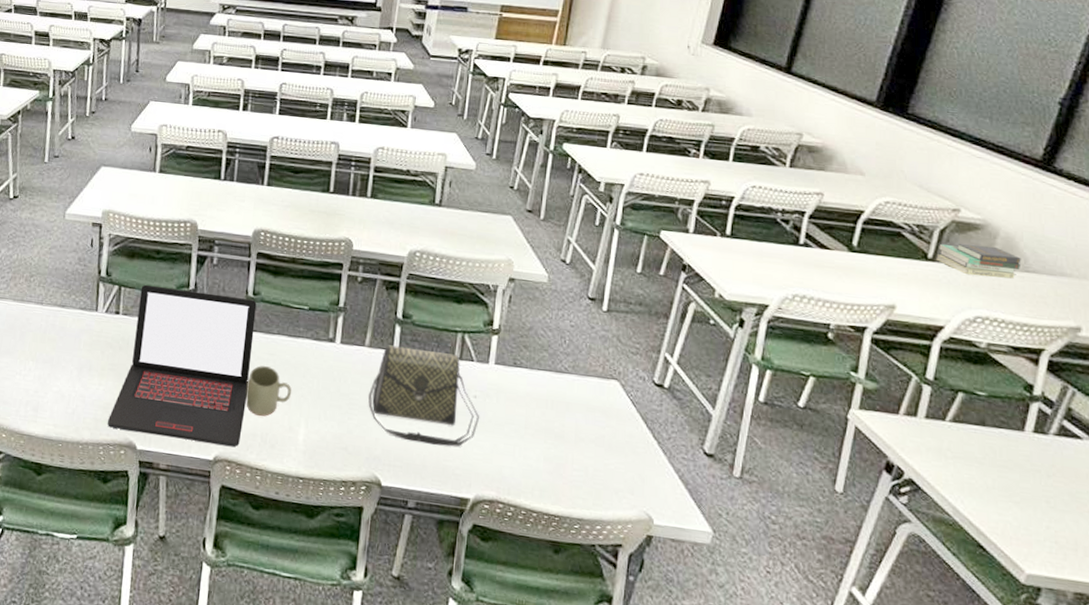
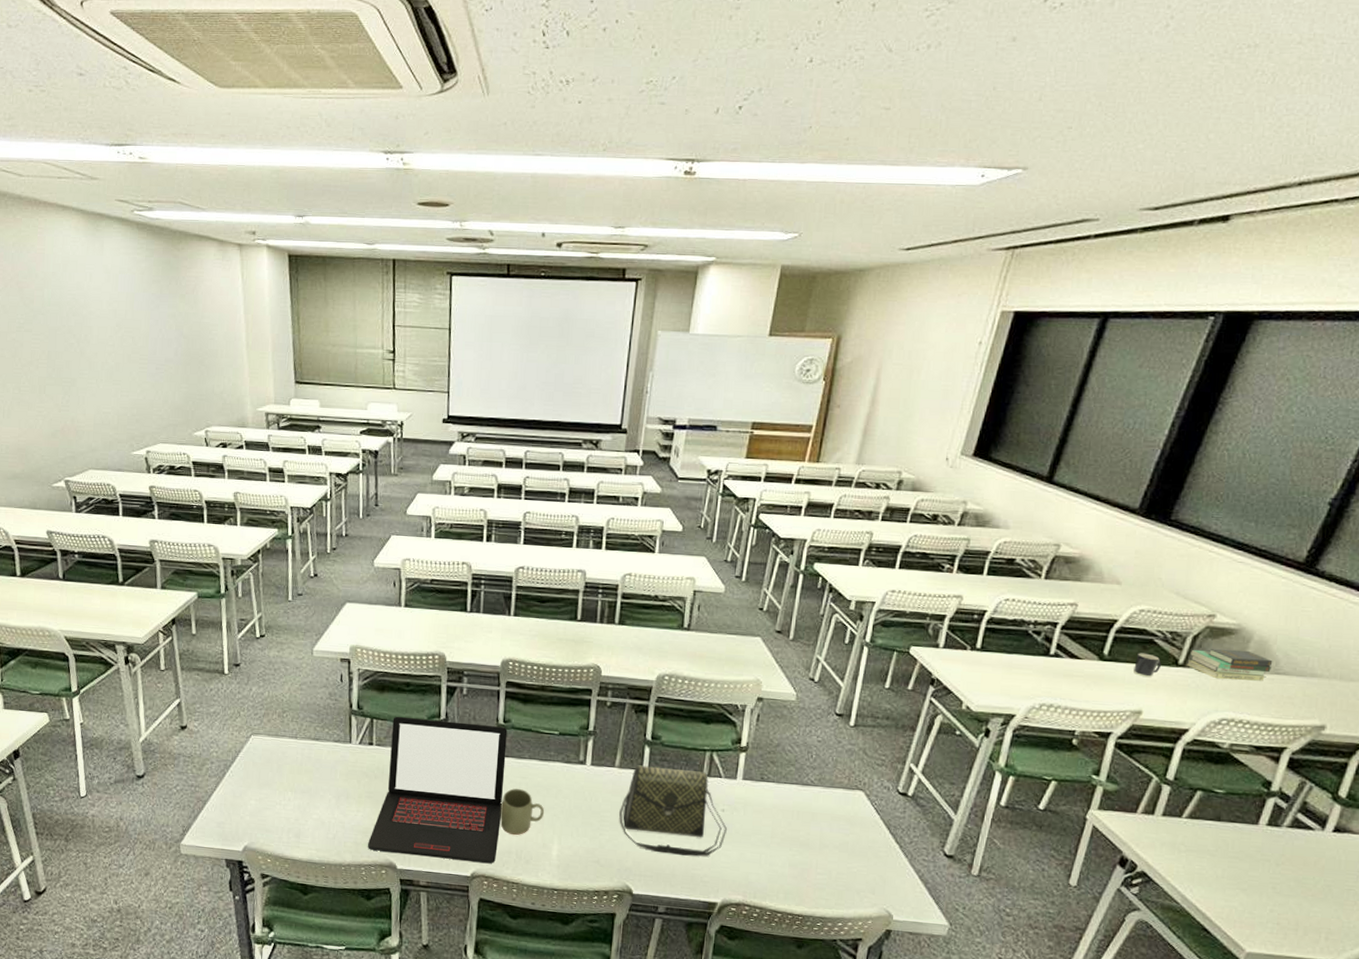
mug: none [884,245,911,271] -> present [1134,652,1162,678]

